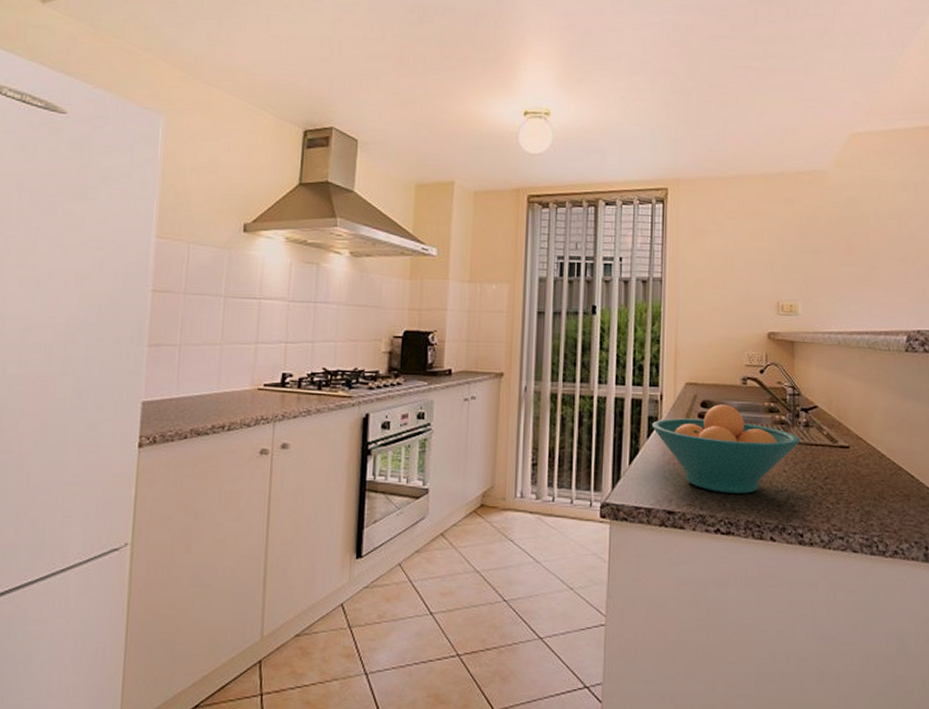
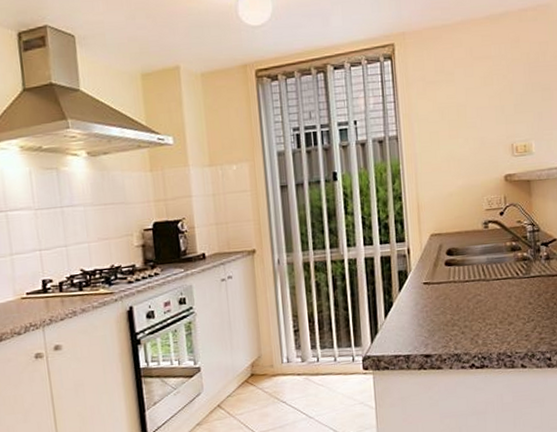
fruit bowl: present [651,404,801,494] -> none [401,249,543,332]

